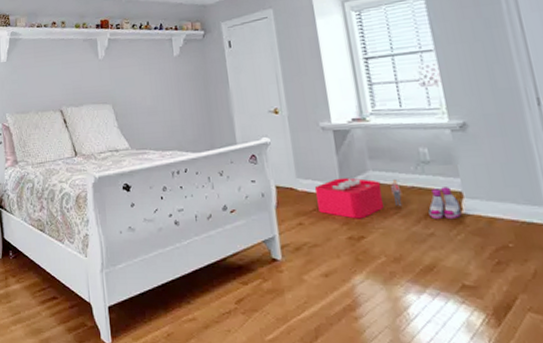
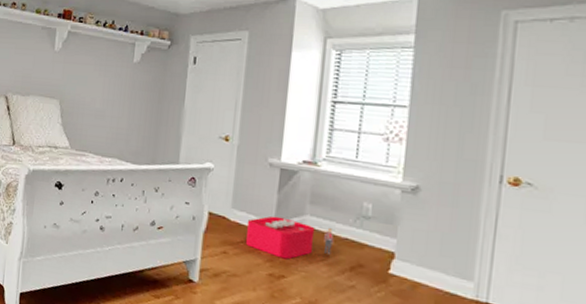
boots: present [428,187,462,219] -> none [355,244,389,277]

